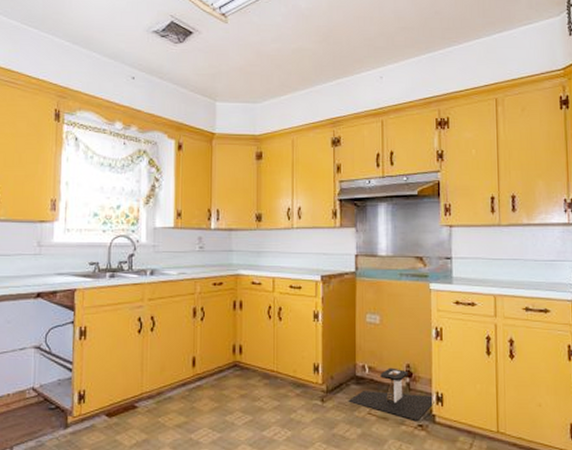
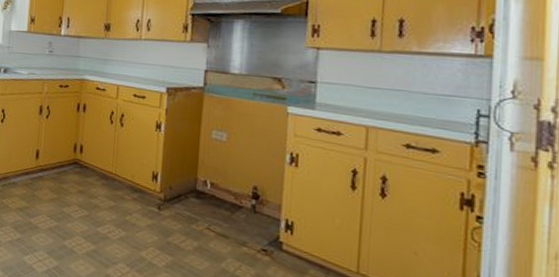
trash can: present [348,367,435,420] -> none [186,186,283,245]

